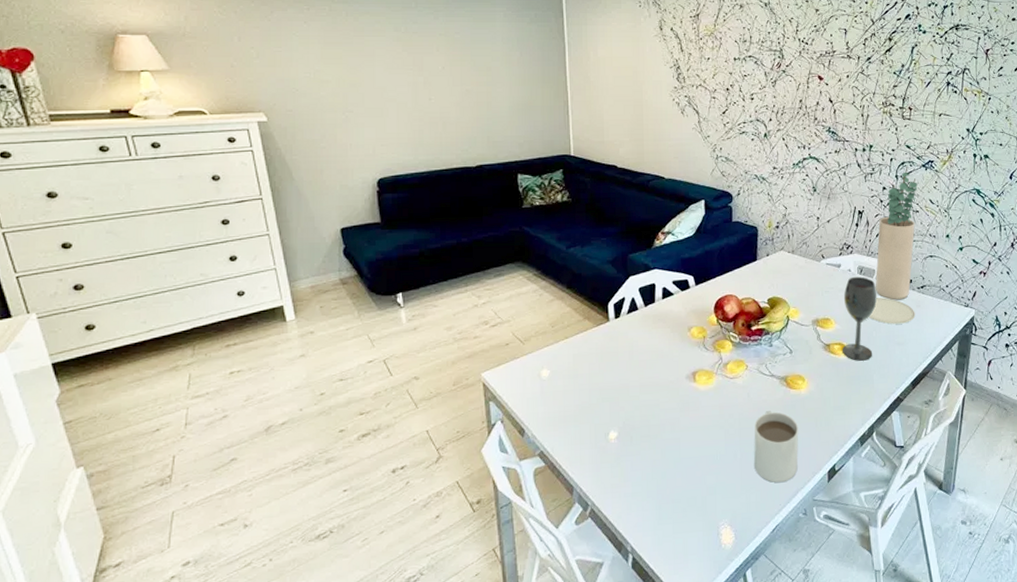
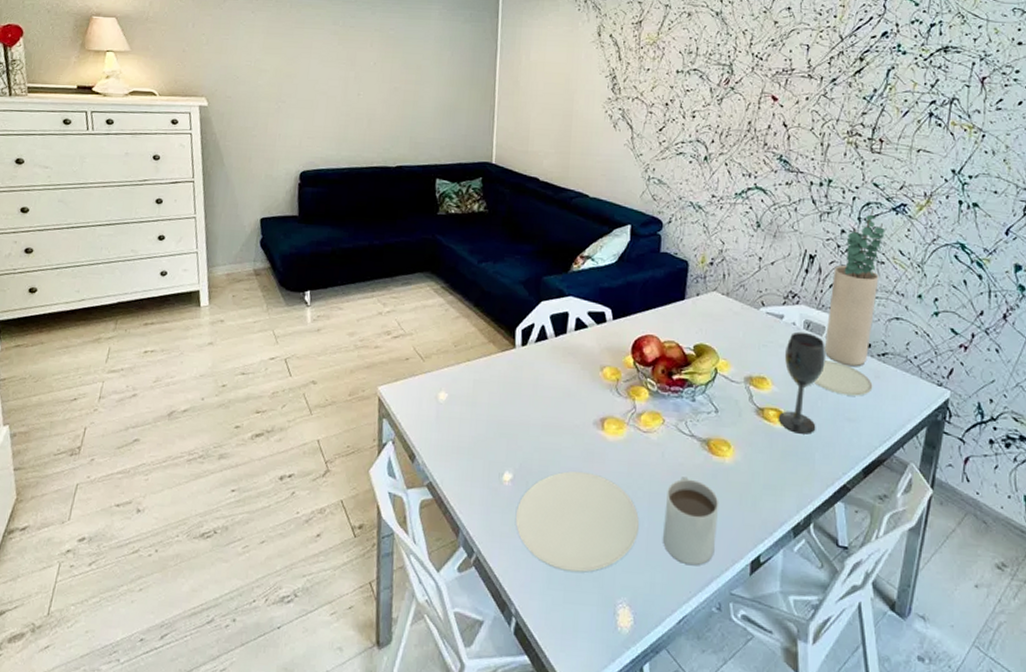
plate: none [624,420,733,507] -> present [516,471,639,573]

